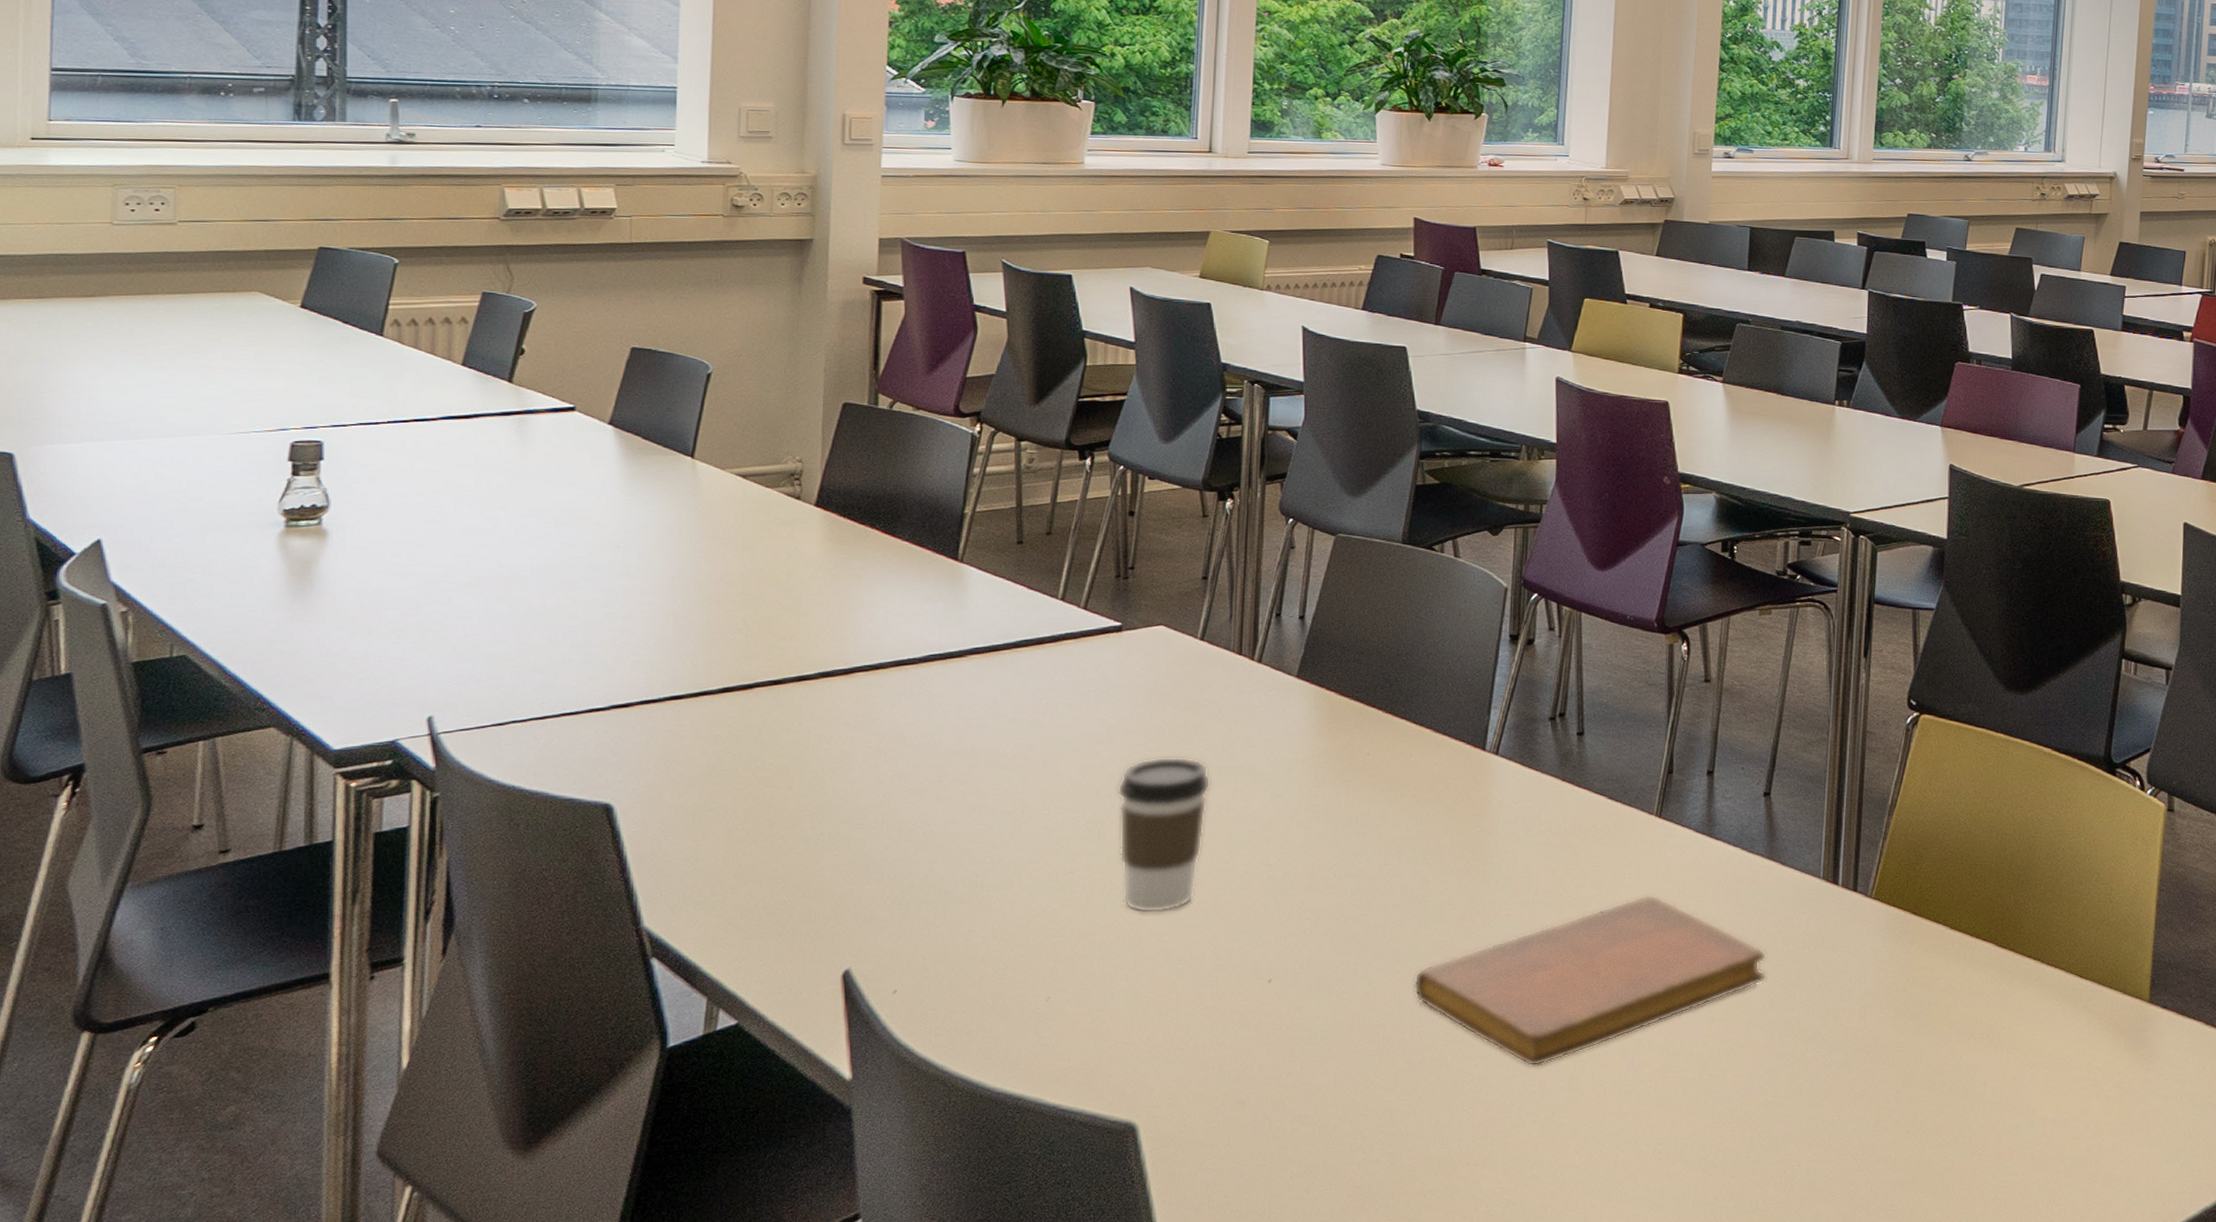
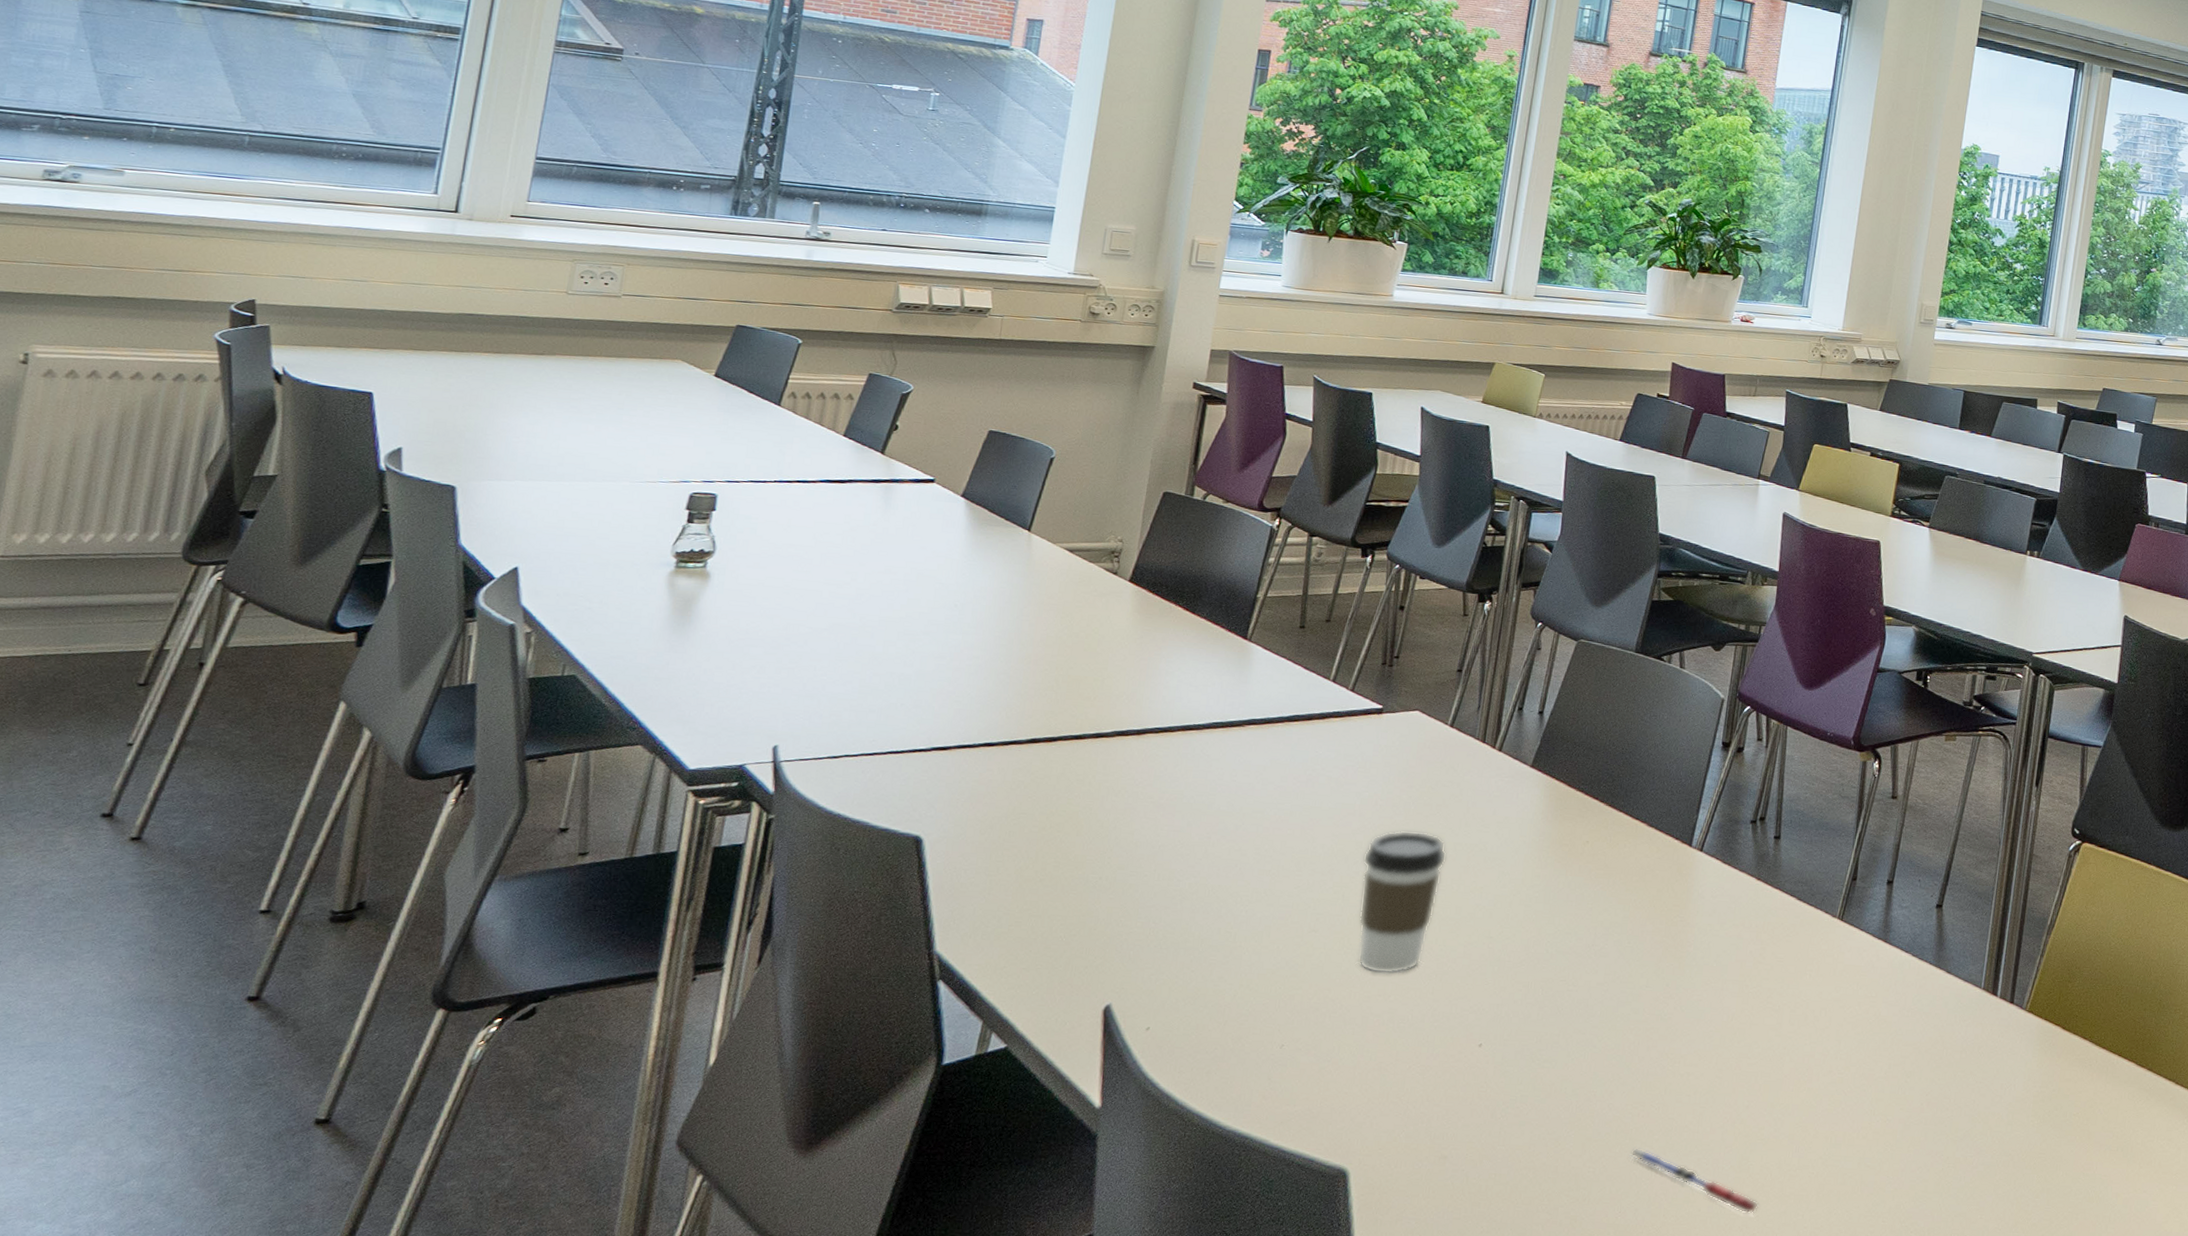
notebook: present [1413,894,1767,1067] -> none [1607,991,1927,1146]
pen: none [1447,1075,1594,1135] -> present [1629,1148,1759,1214]

